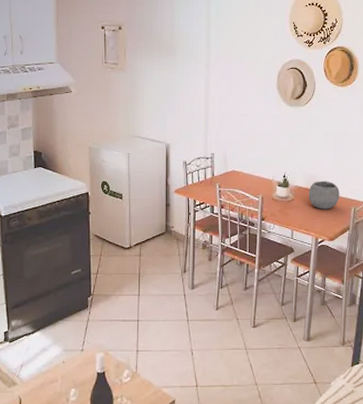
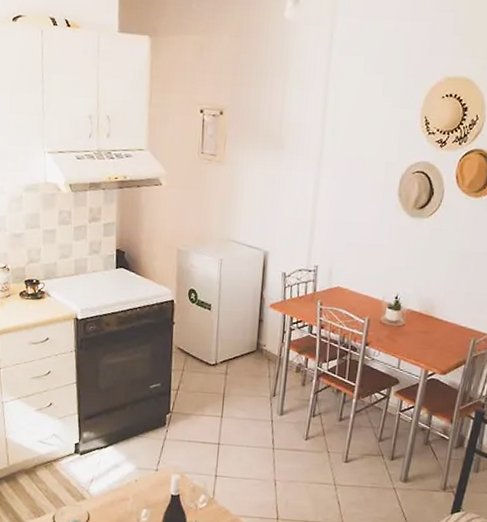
bowl: present [308,181,340,209] -> none [422,305,459,339]

